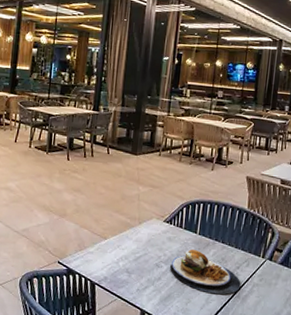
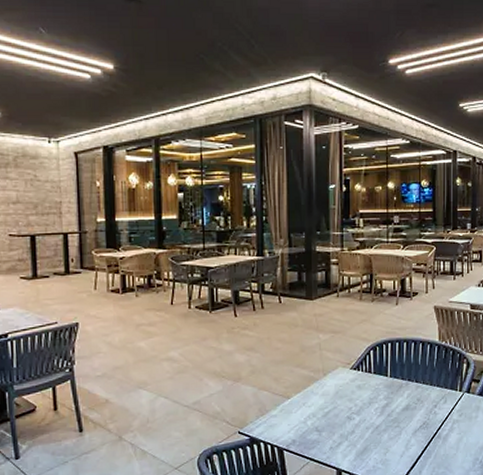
plate: present [170,249,241,295] -> none [363,393,440,439]

